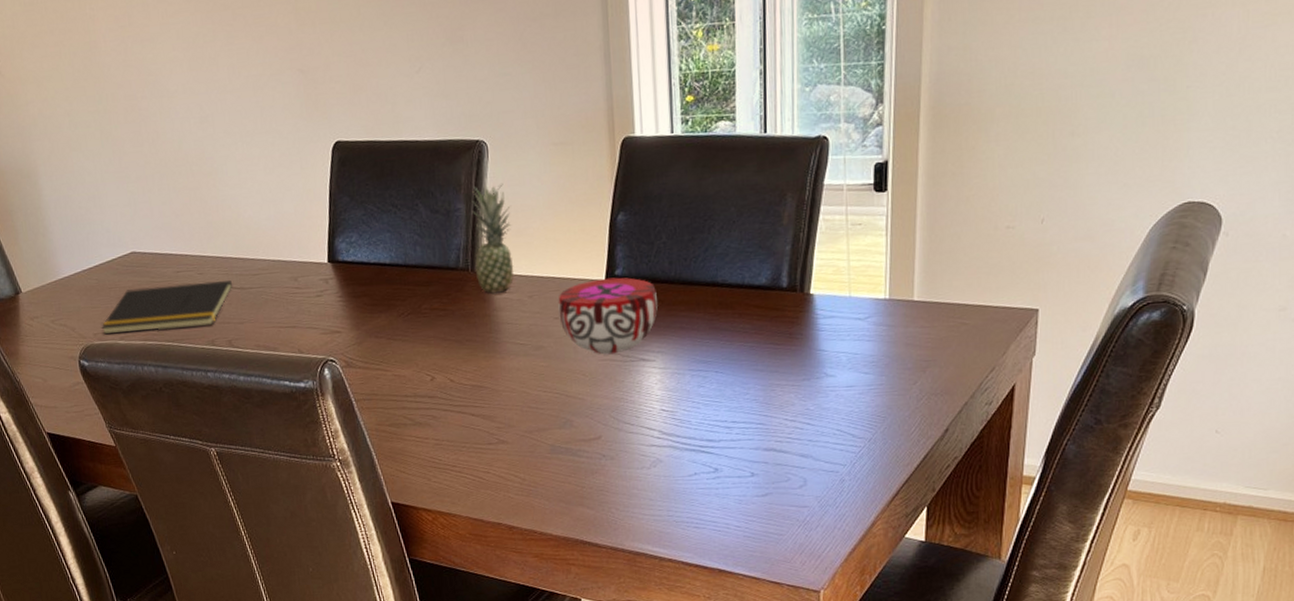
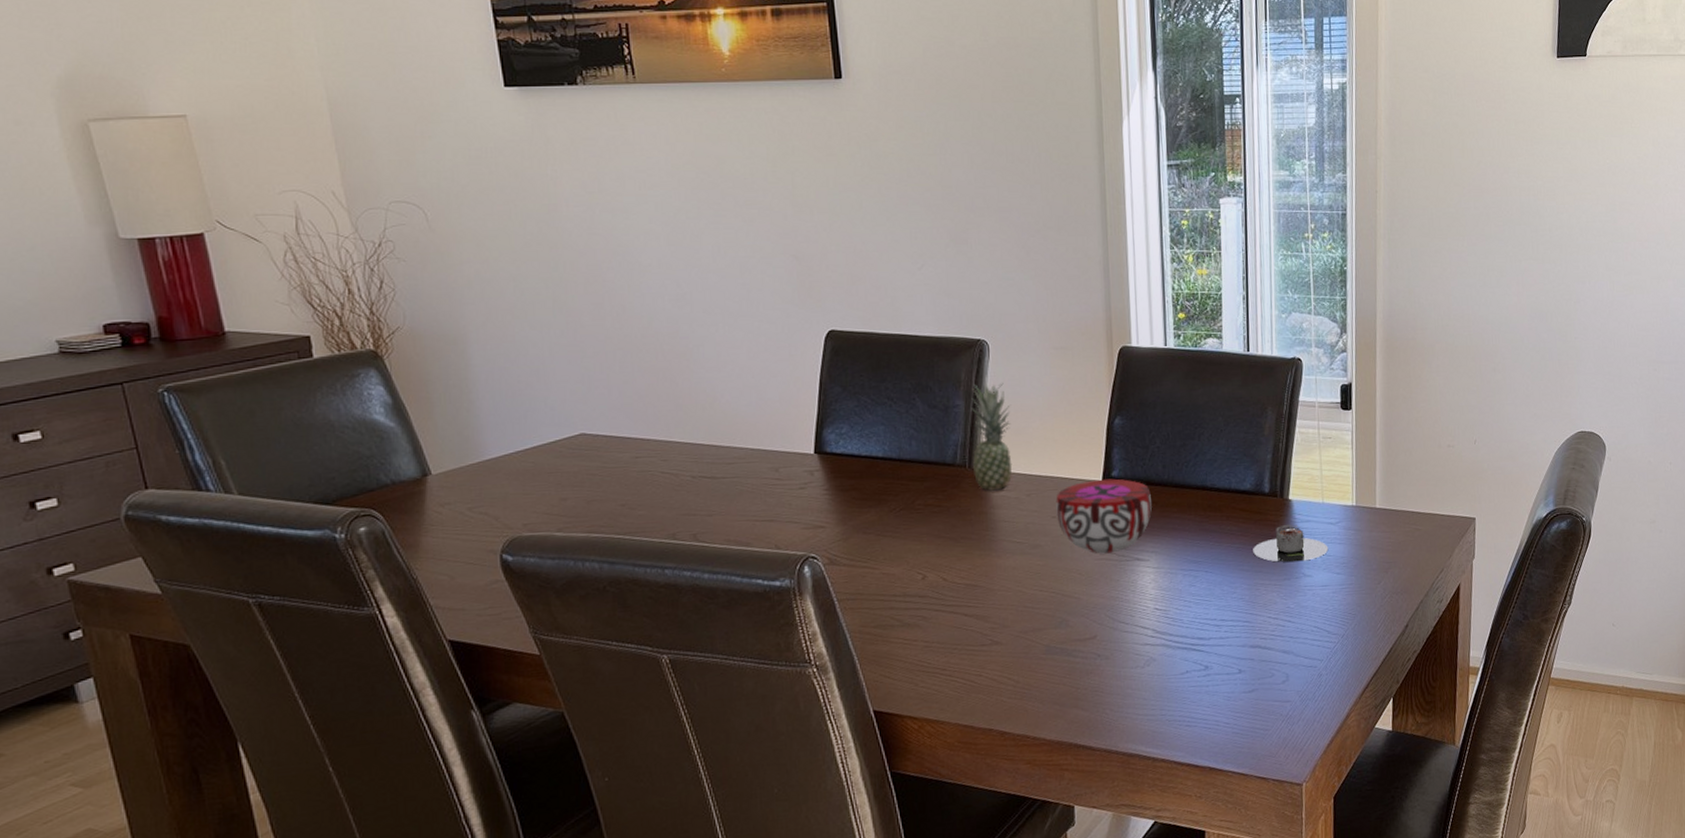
notepad: present [101,280,233,335] -> none [533,469,703,526]
candle: none [768,320,856,362] -> present [1253,524,1329,563]

